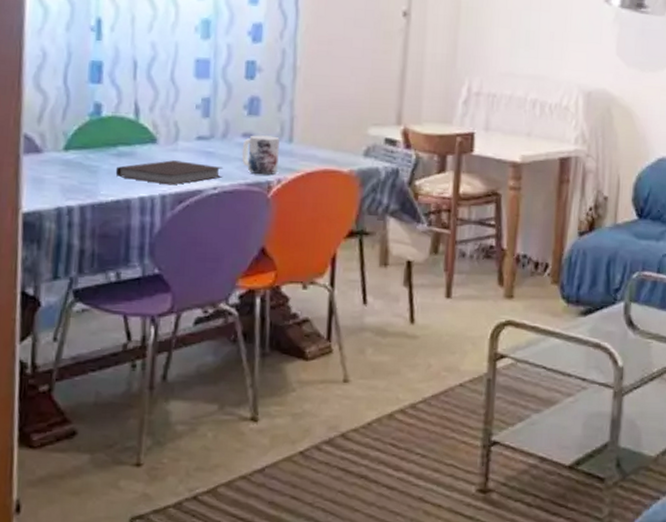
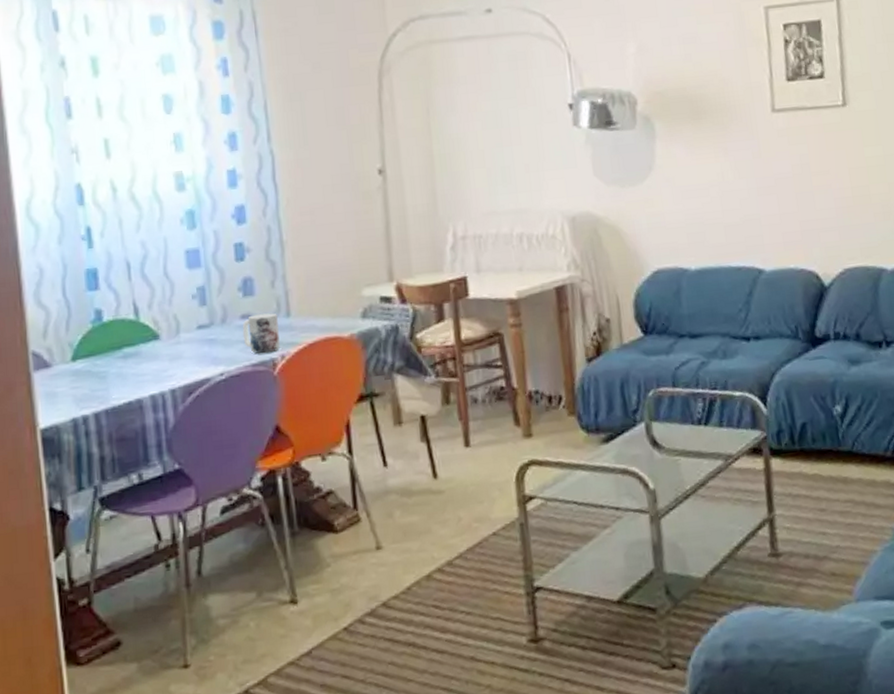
notebook: present [115,160,223,185] -> none [123,352,228,379]

